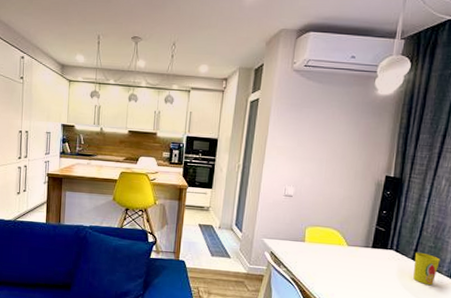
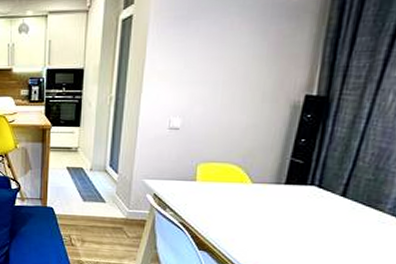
cup: present [413,252,440,286] -> none [342,186,382,227]

